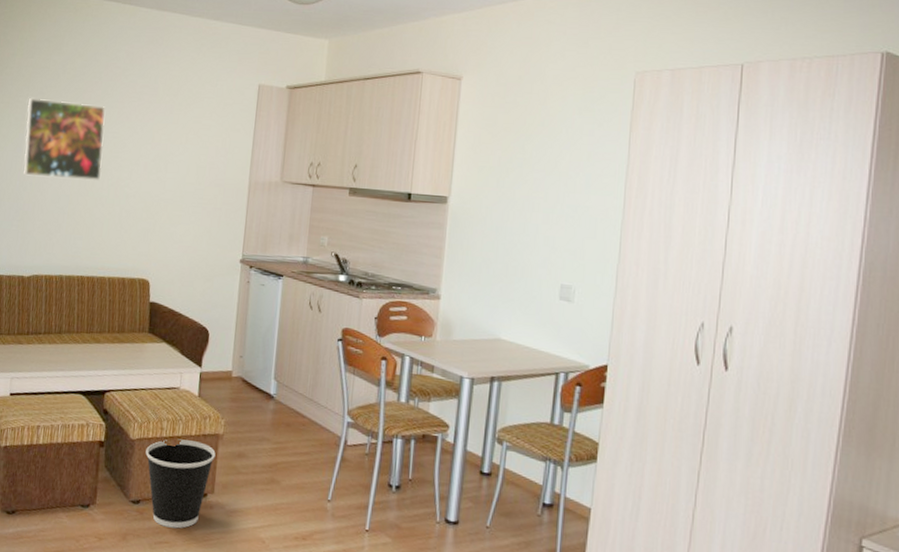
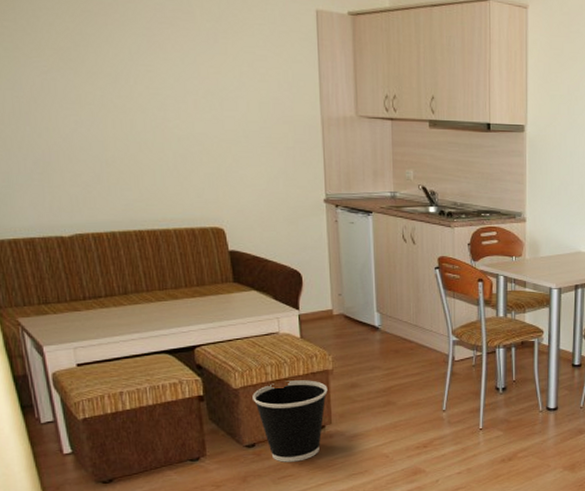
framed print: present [24,98,105,182] -> none [18,22,141,123]

